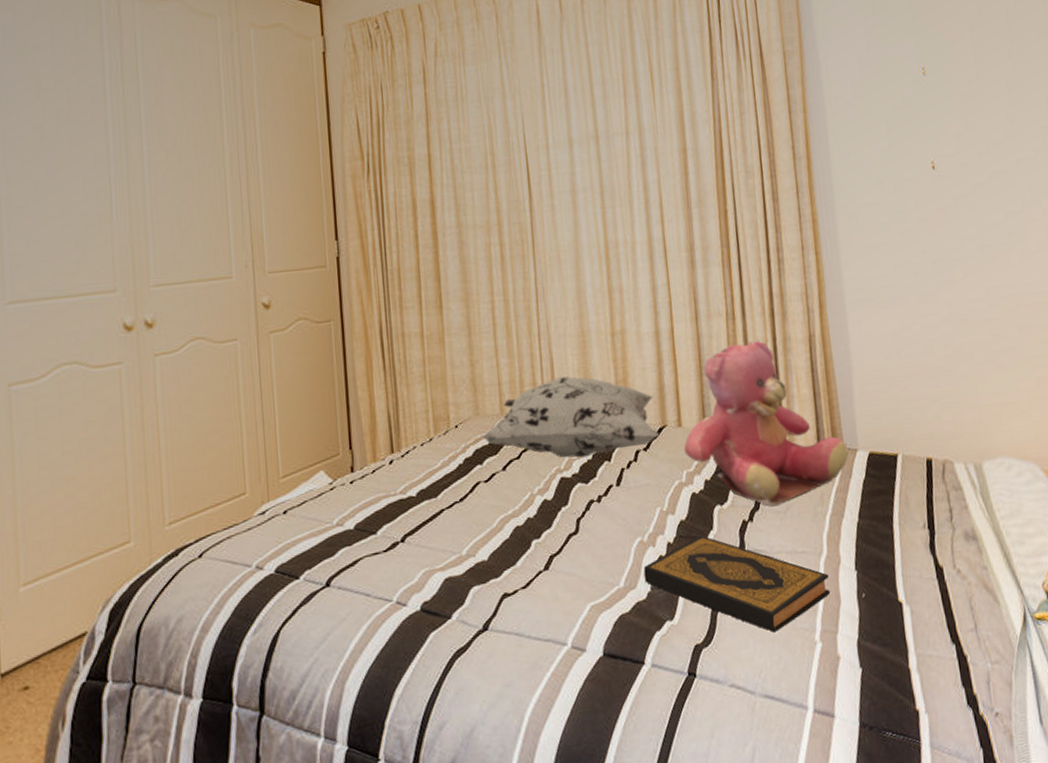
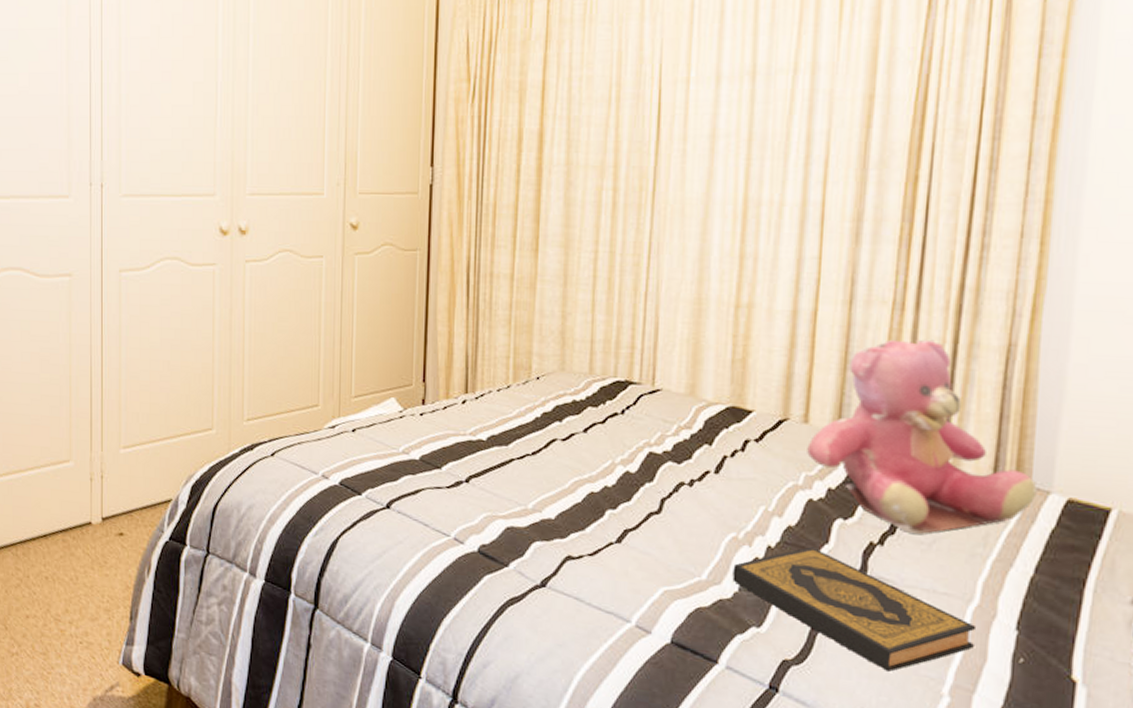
decorative pillow: present [479,376,660,458] -> none [562,344,778,436]

